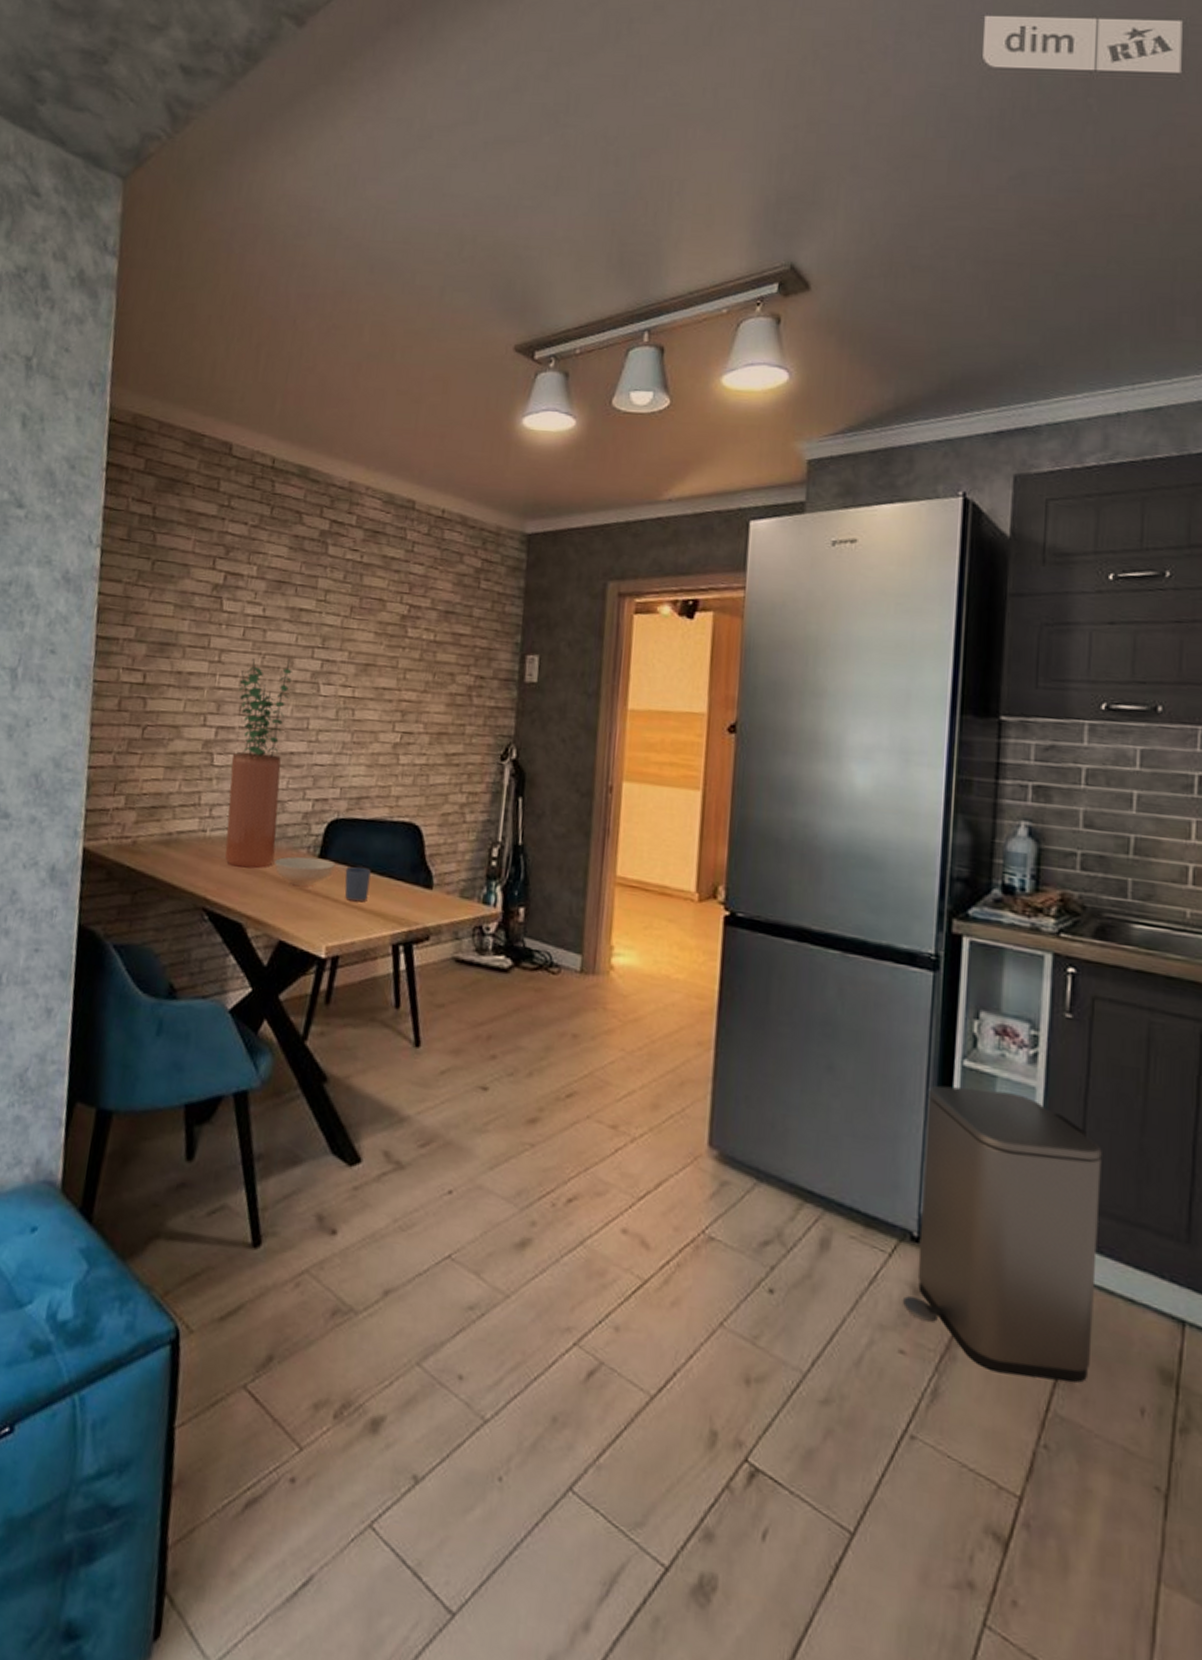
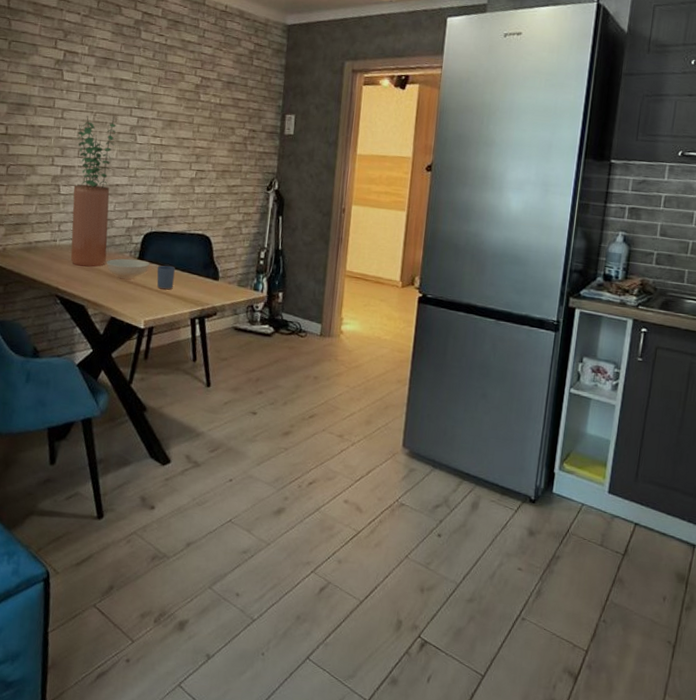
pedal bin: present [902,1085,1102,1383] -> none [522,405,654,583]

